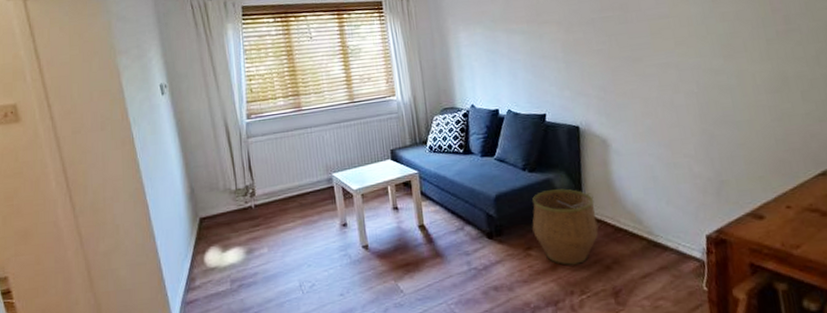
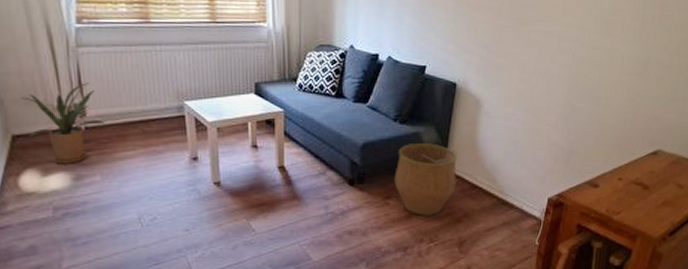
house plant: none [207,166,270,240] -> present [21,83,106,164]

